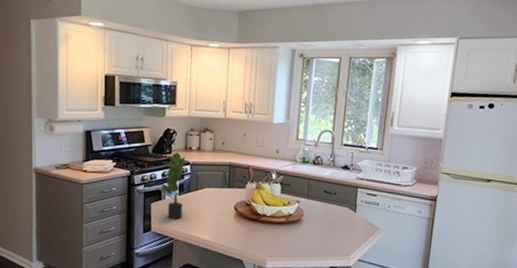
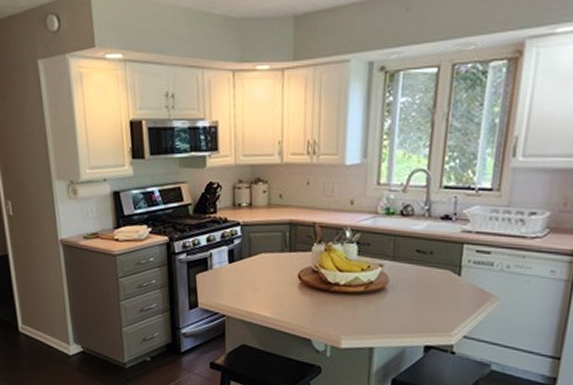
potted plant: present [156,152,190,219] -> none [201,211,242,293]

